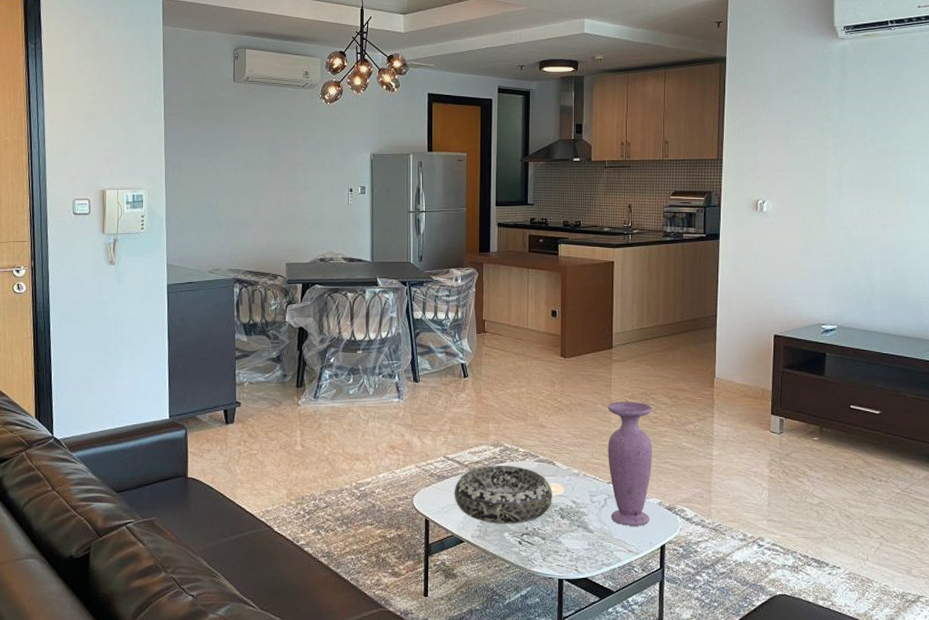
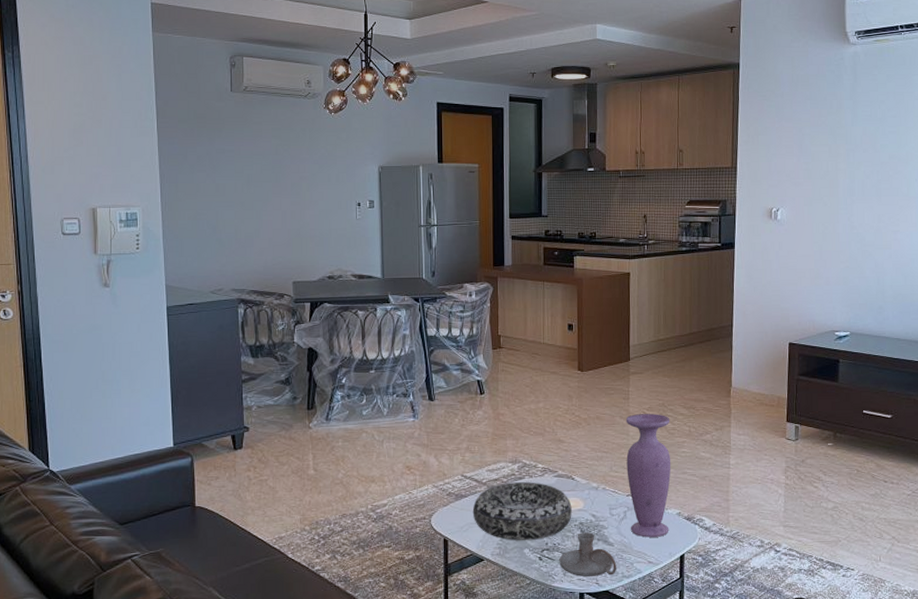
candle holder: none [539,518,597,564] -> present [559,532,617,577]

